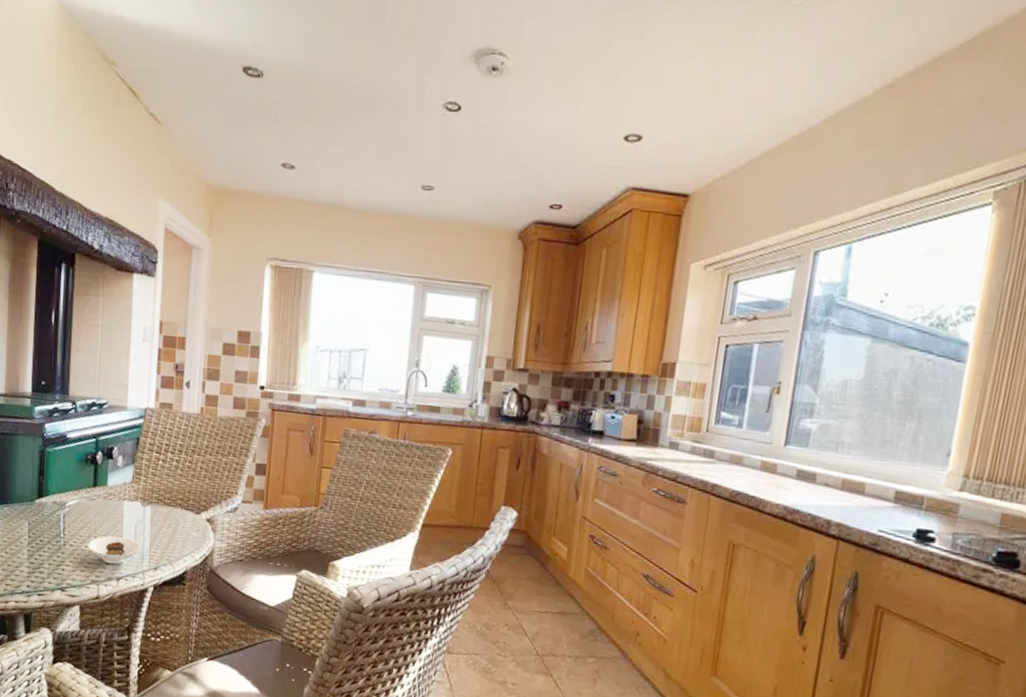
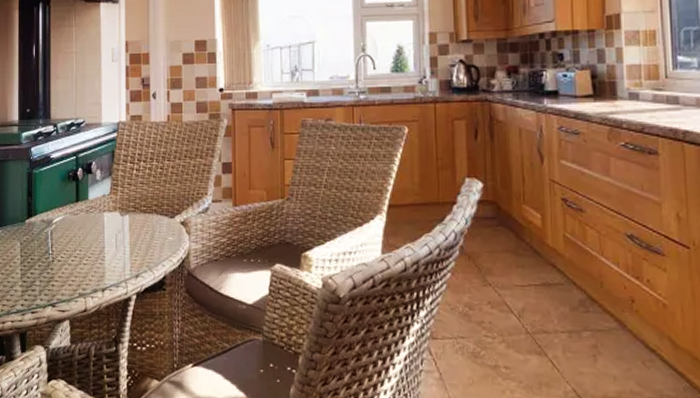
saucer: present [88,535,140,564] -> none [74,248,121,275]

